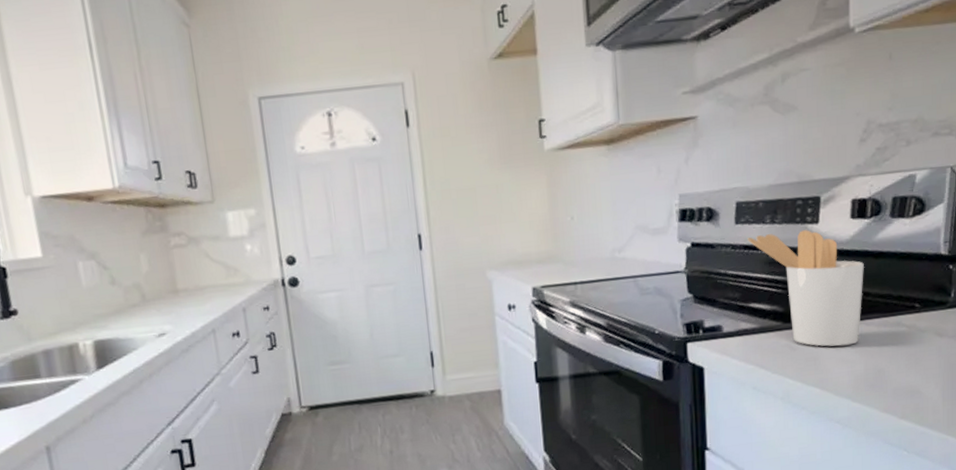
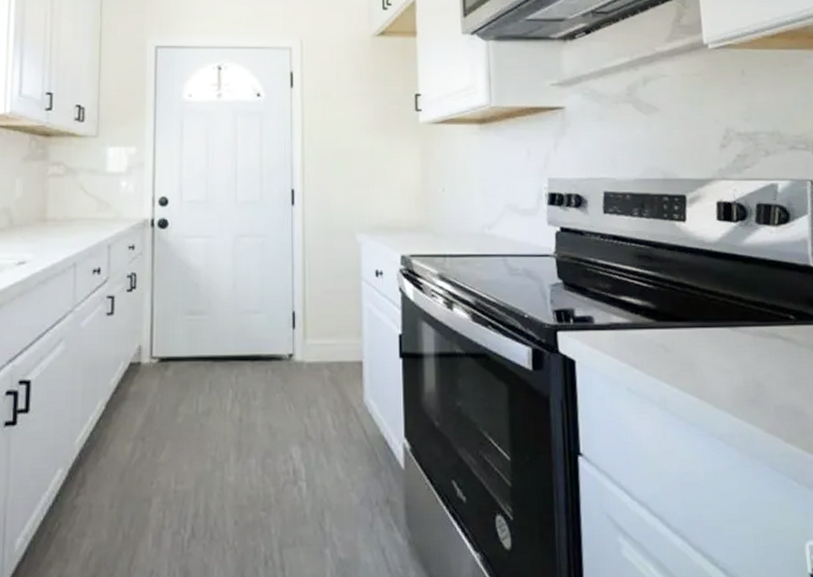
utensil holder: present [748,230,864,347] -> none [616,227,736,353]

